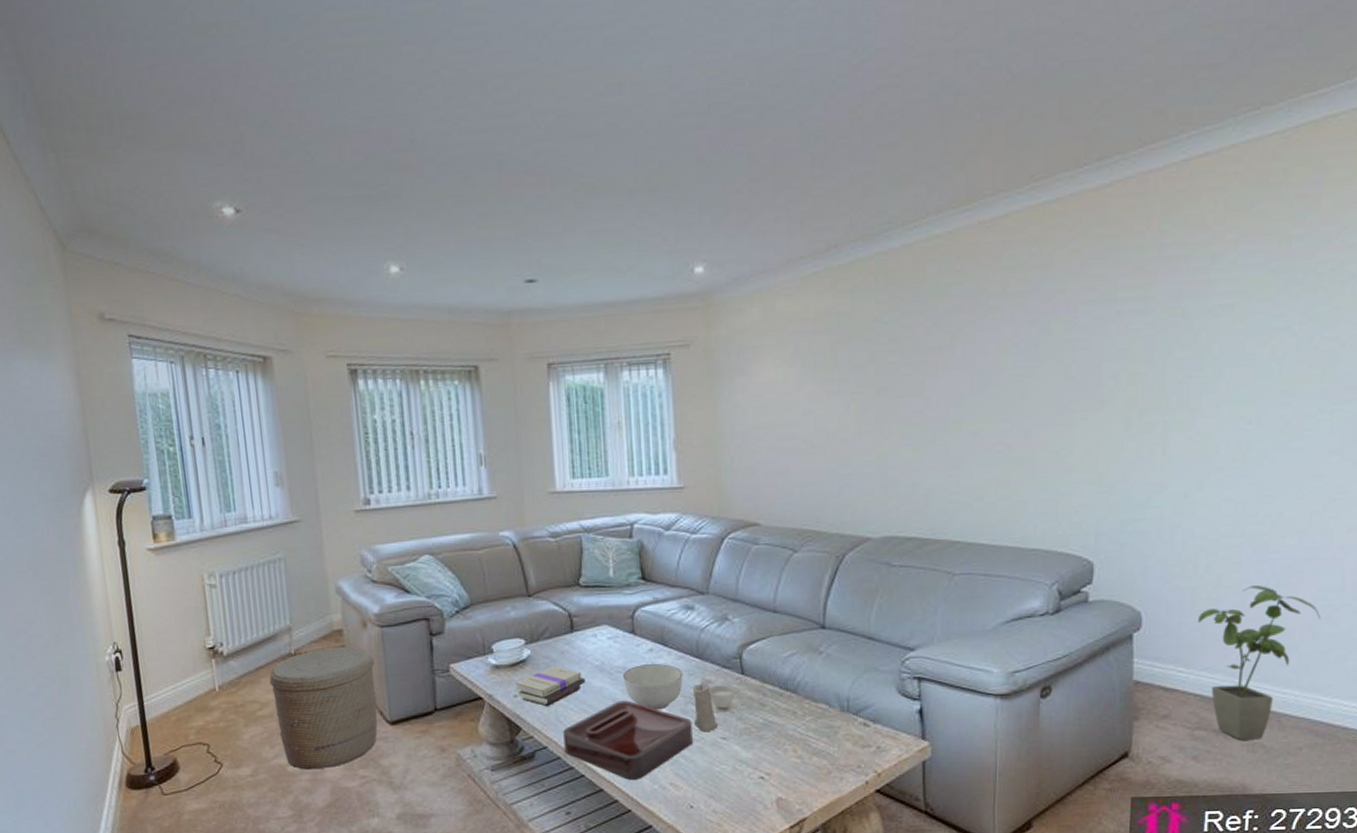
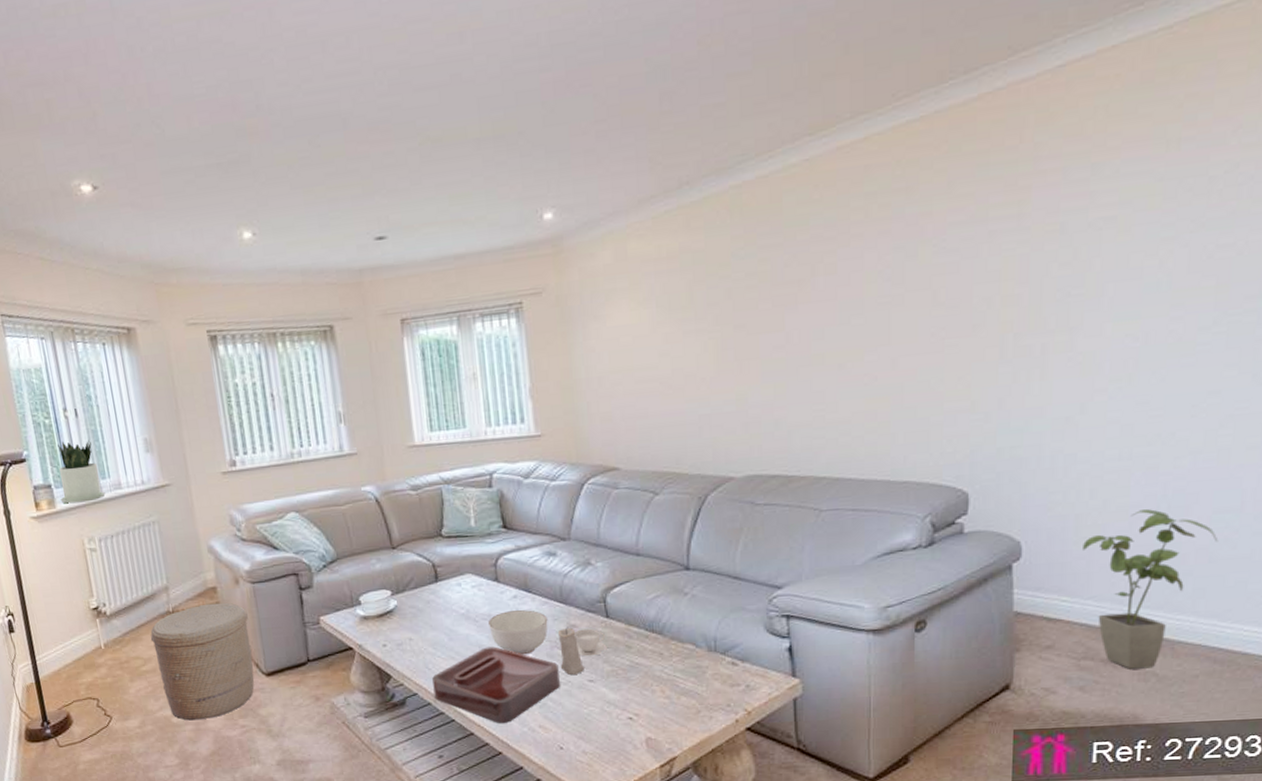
planter: none [180,470,230,536] -> present [57,439,106,504]
books: present [516,665,586,707] -> none [384,615,452,655]

